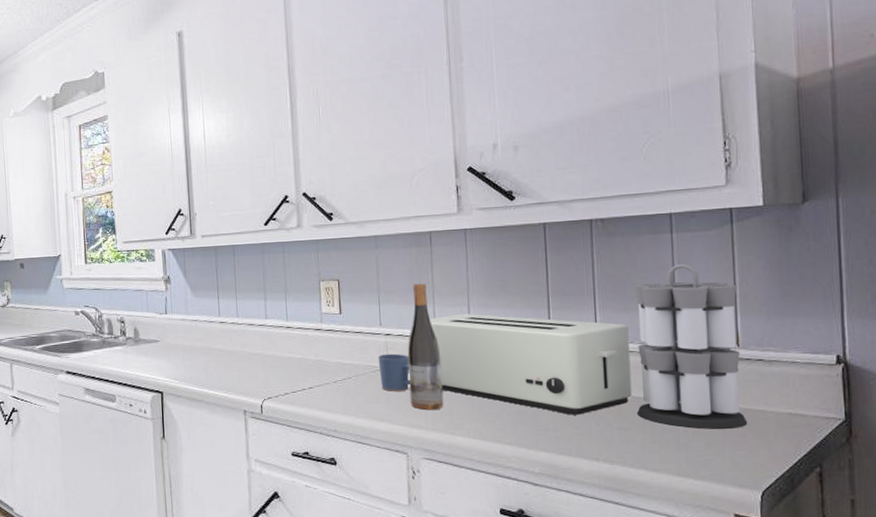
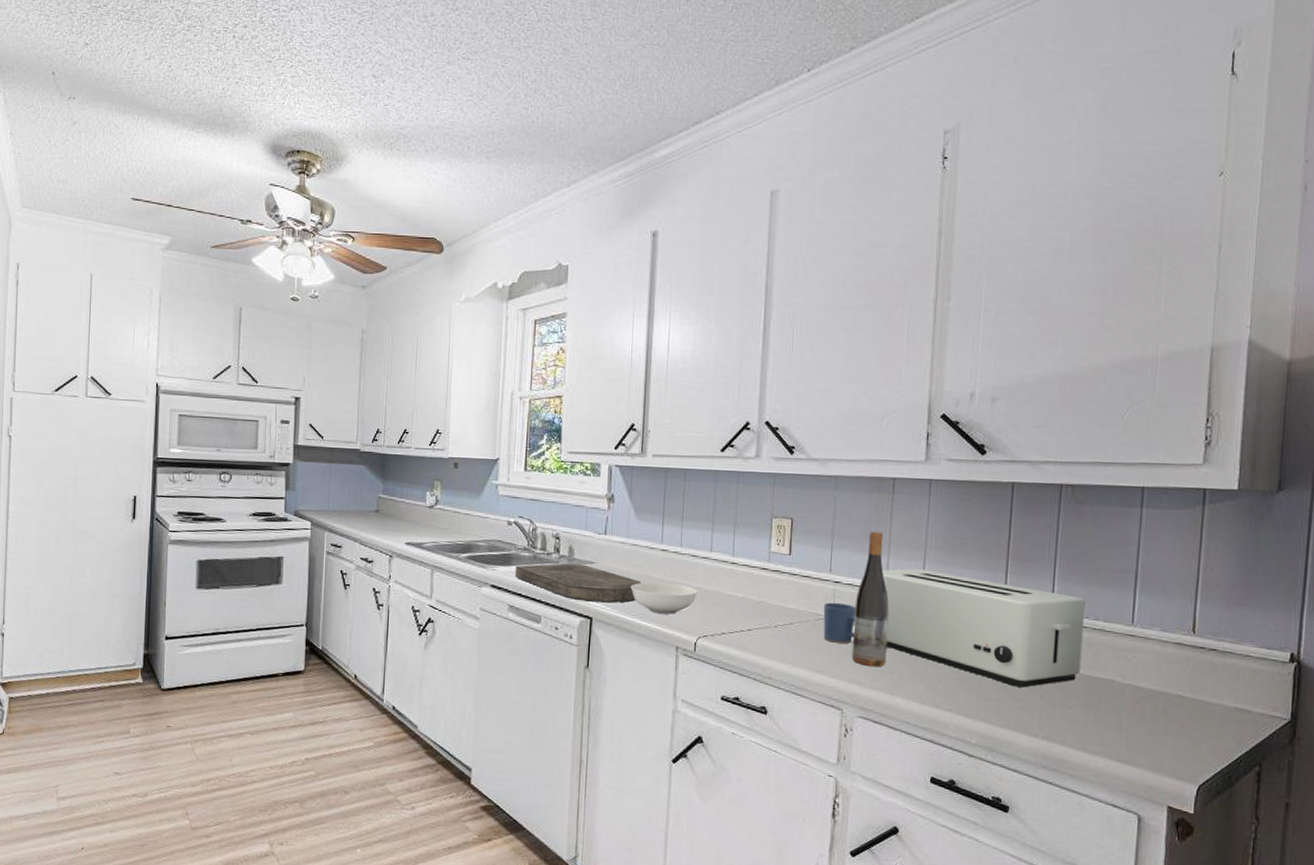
cutting board: none [86,342,204,378] -> present [515,563,641,603]
bowl: none [195,352,258,382] -> present [630,582,698,614]
spice rack: present [634,263,747,429] -> none [1083,540,1201,718]

